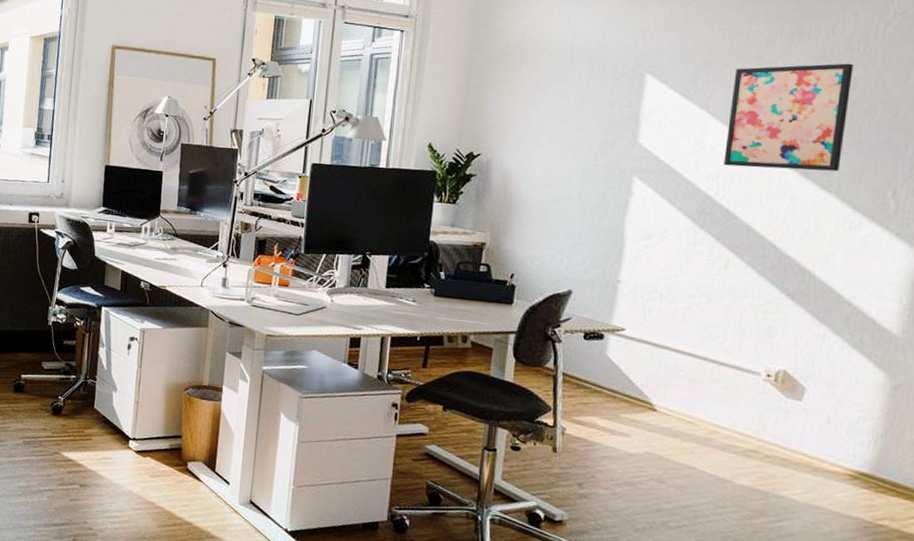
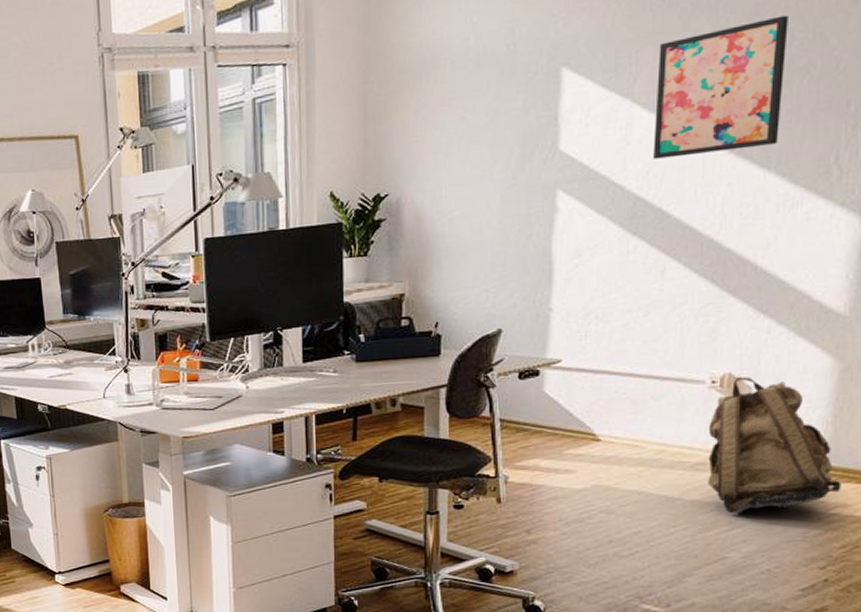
backpack: none [758,375,890,512] -> present [708,377,842,514]

